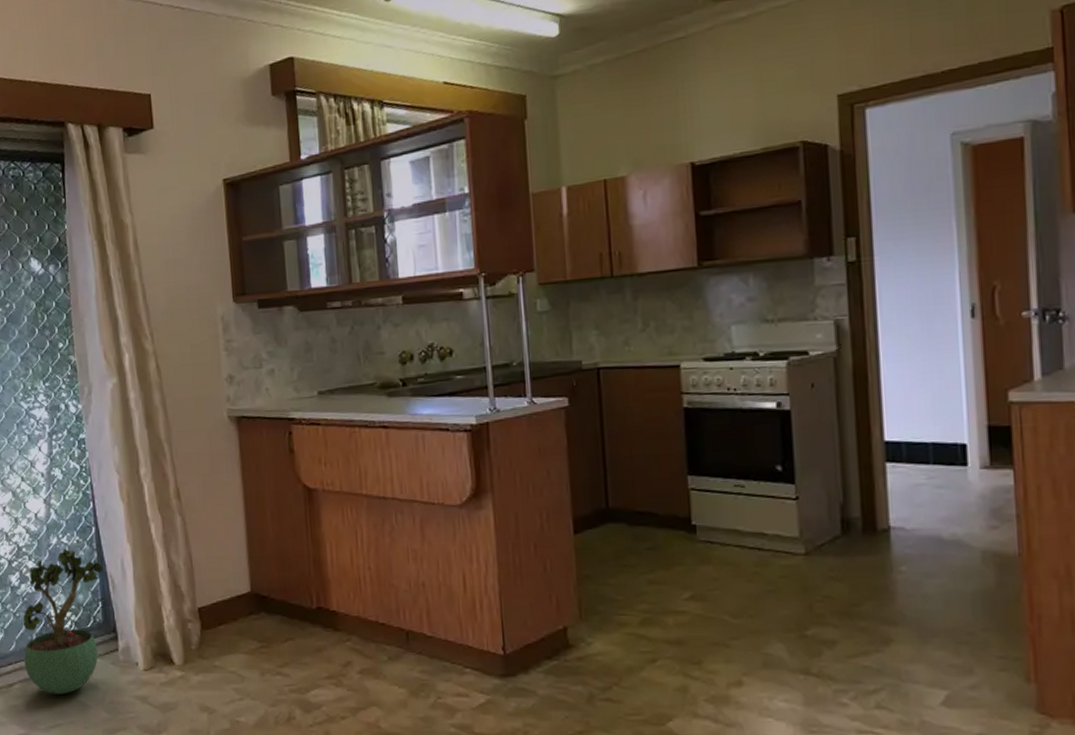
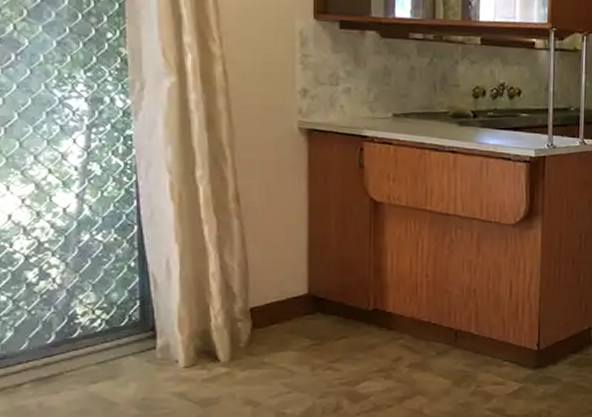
potted plant: present [23,548,103,694] -> none [38,245,145,393]

